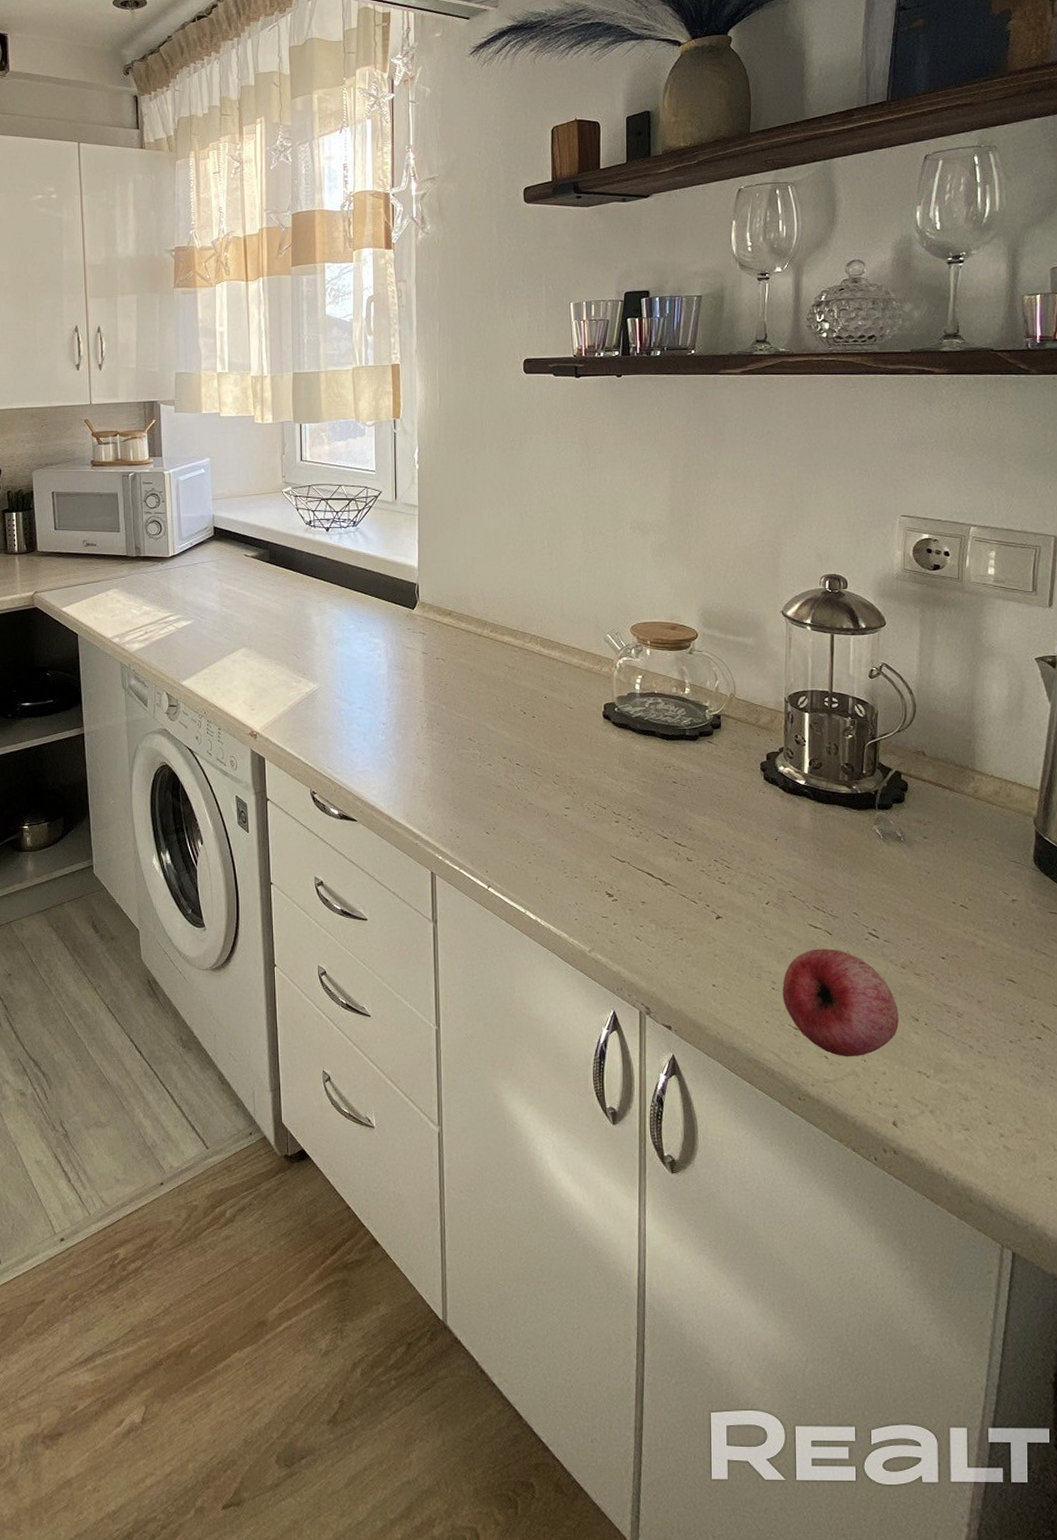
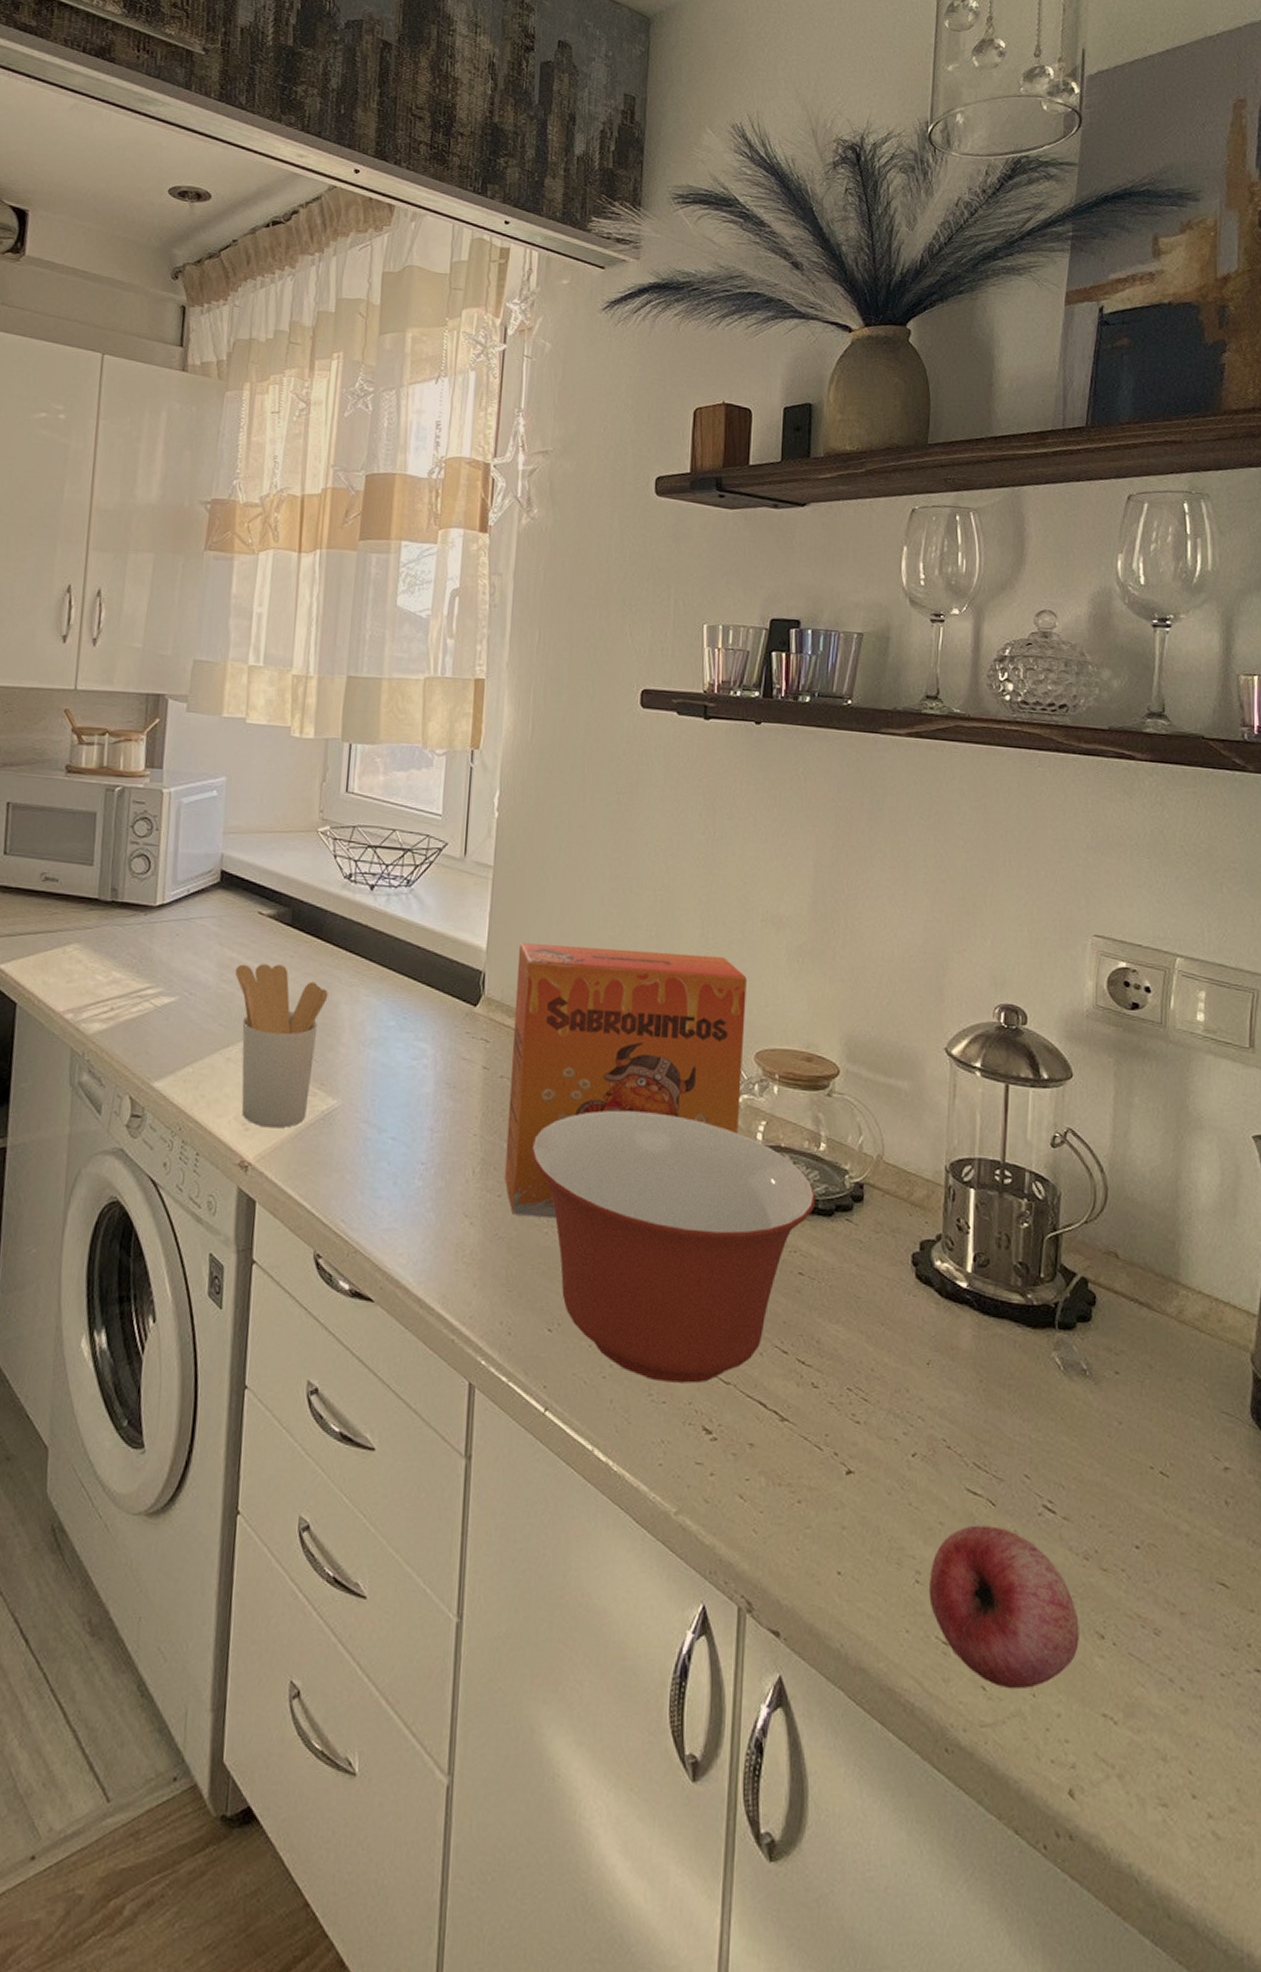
utensil holder: none [232,591,302,707] -> present [234,964,328,1129]
cereal box: none [442,557,622,755] -> present [504,942,747,1217]
mixing bowl: none [463,675,684,863] -> present [530,1110,816,1383]

